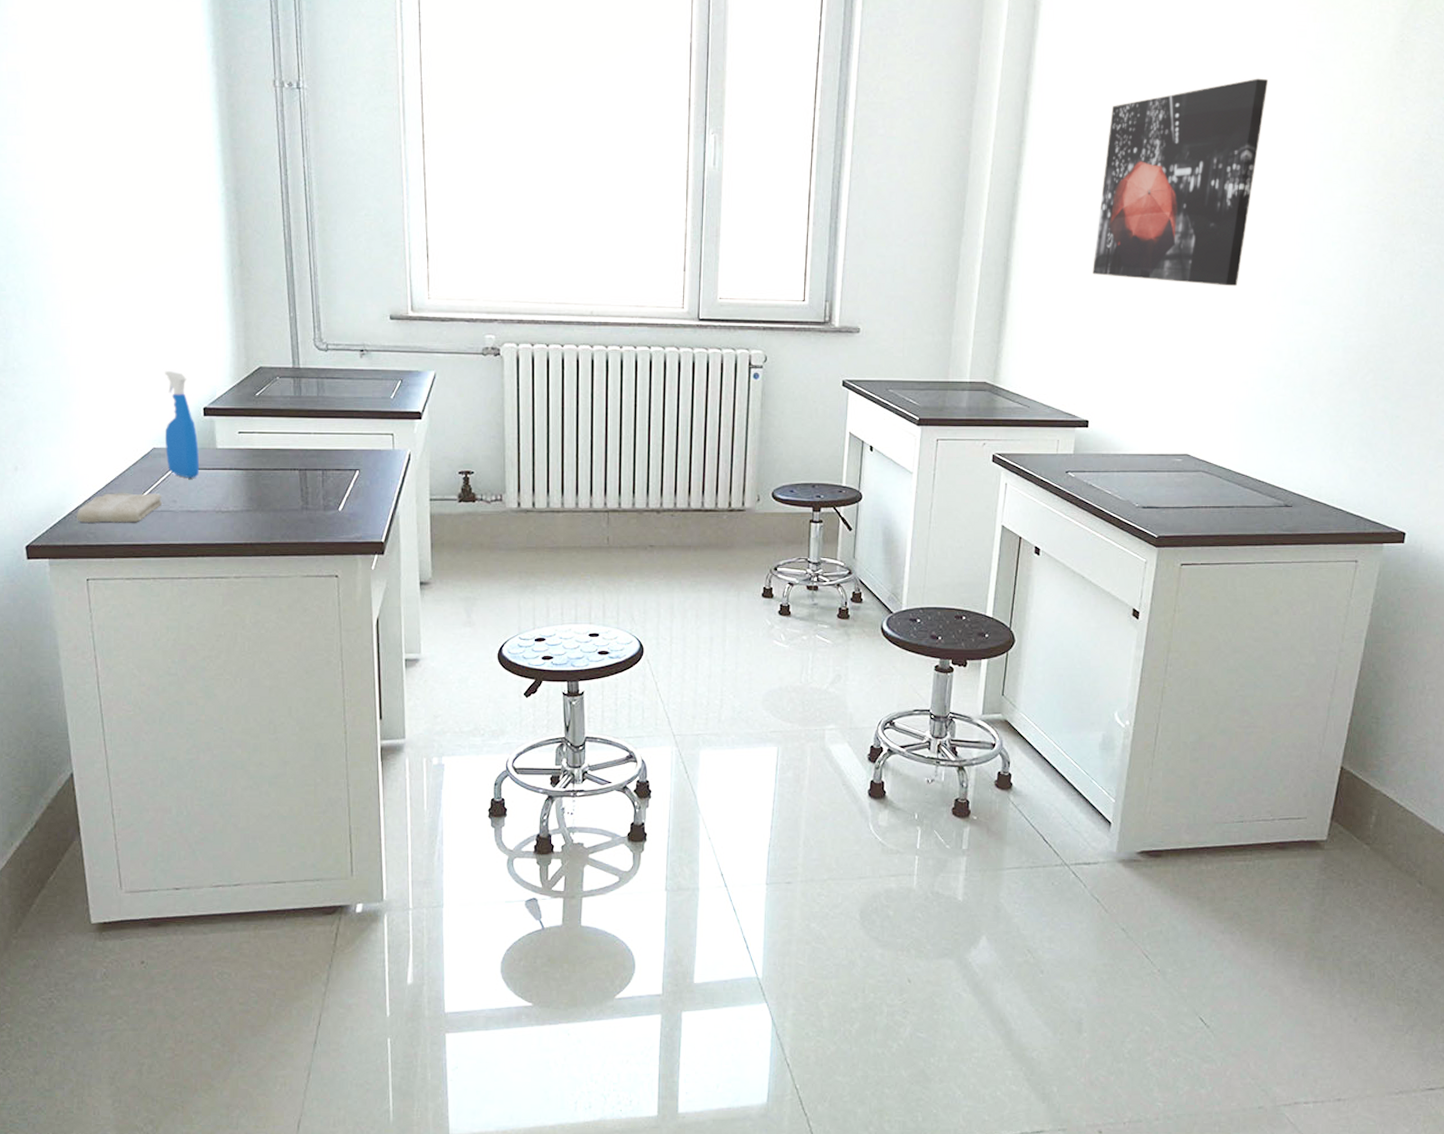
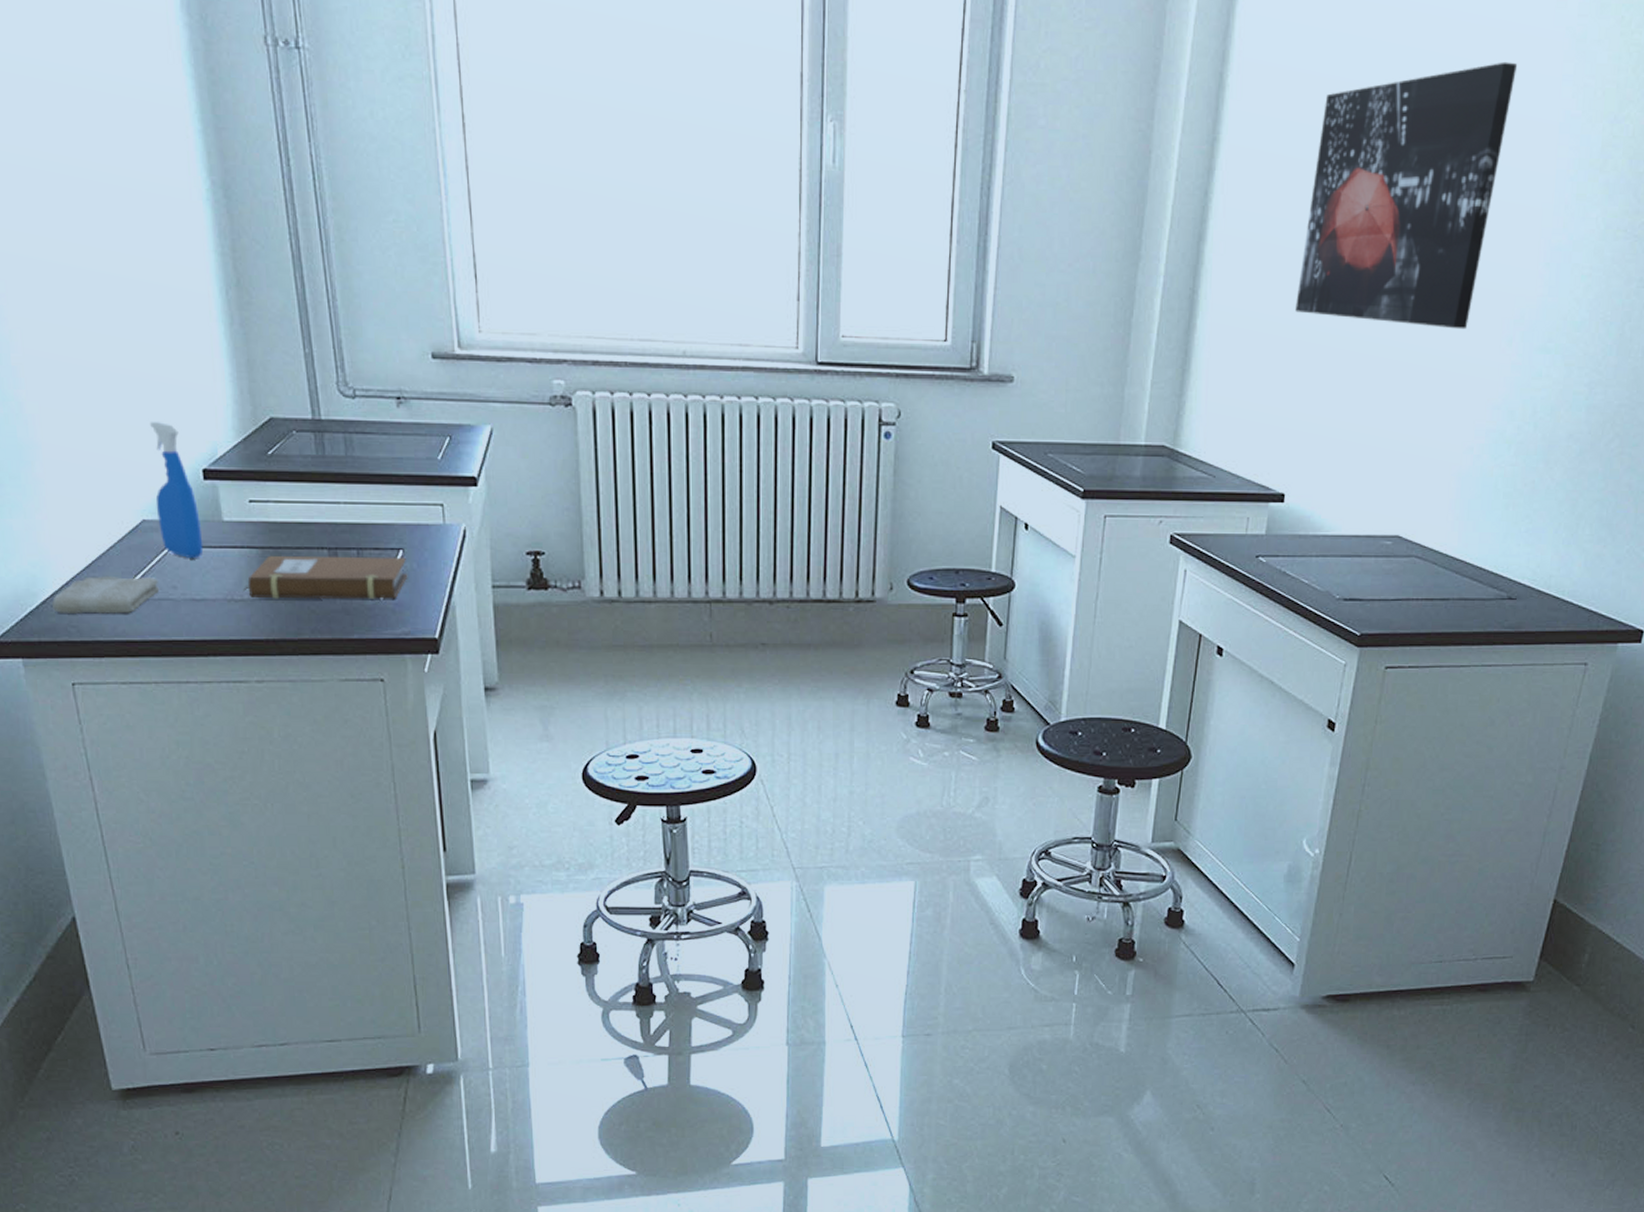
notebook: none [229,475,362,510] -> present [243,555,408,599]

